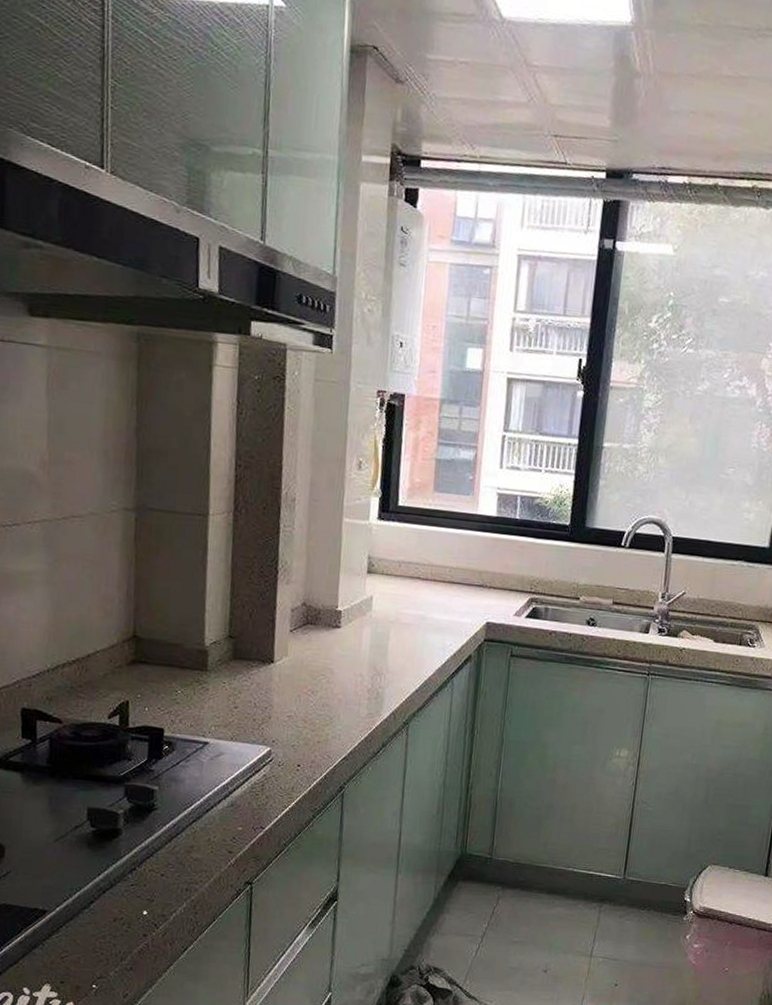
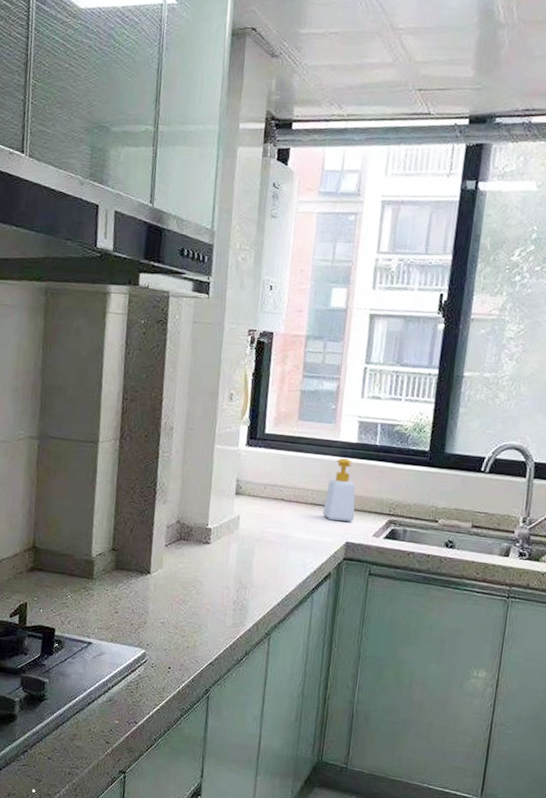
soap bottle: none [461,532,496,601] -> present [322,457,356,522]

